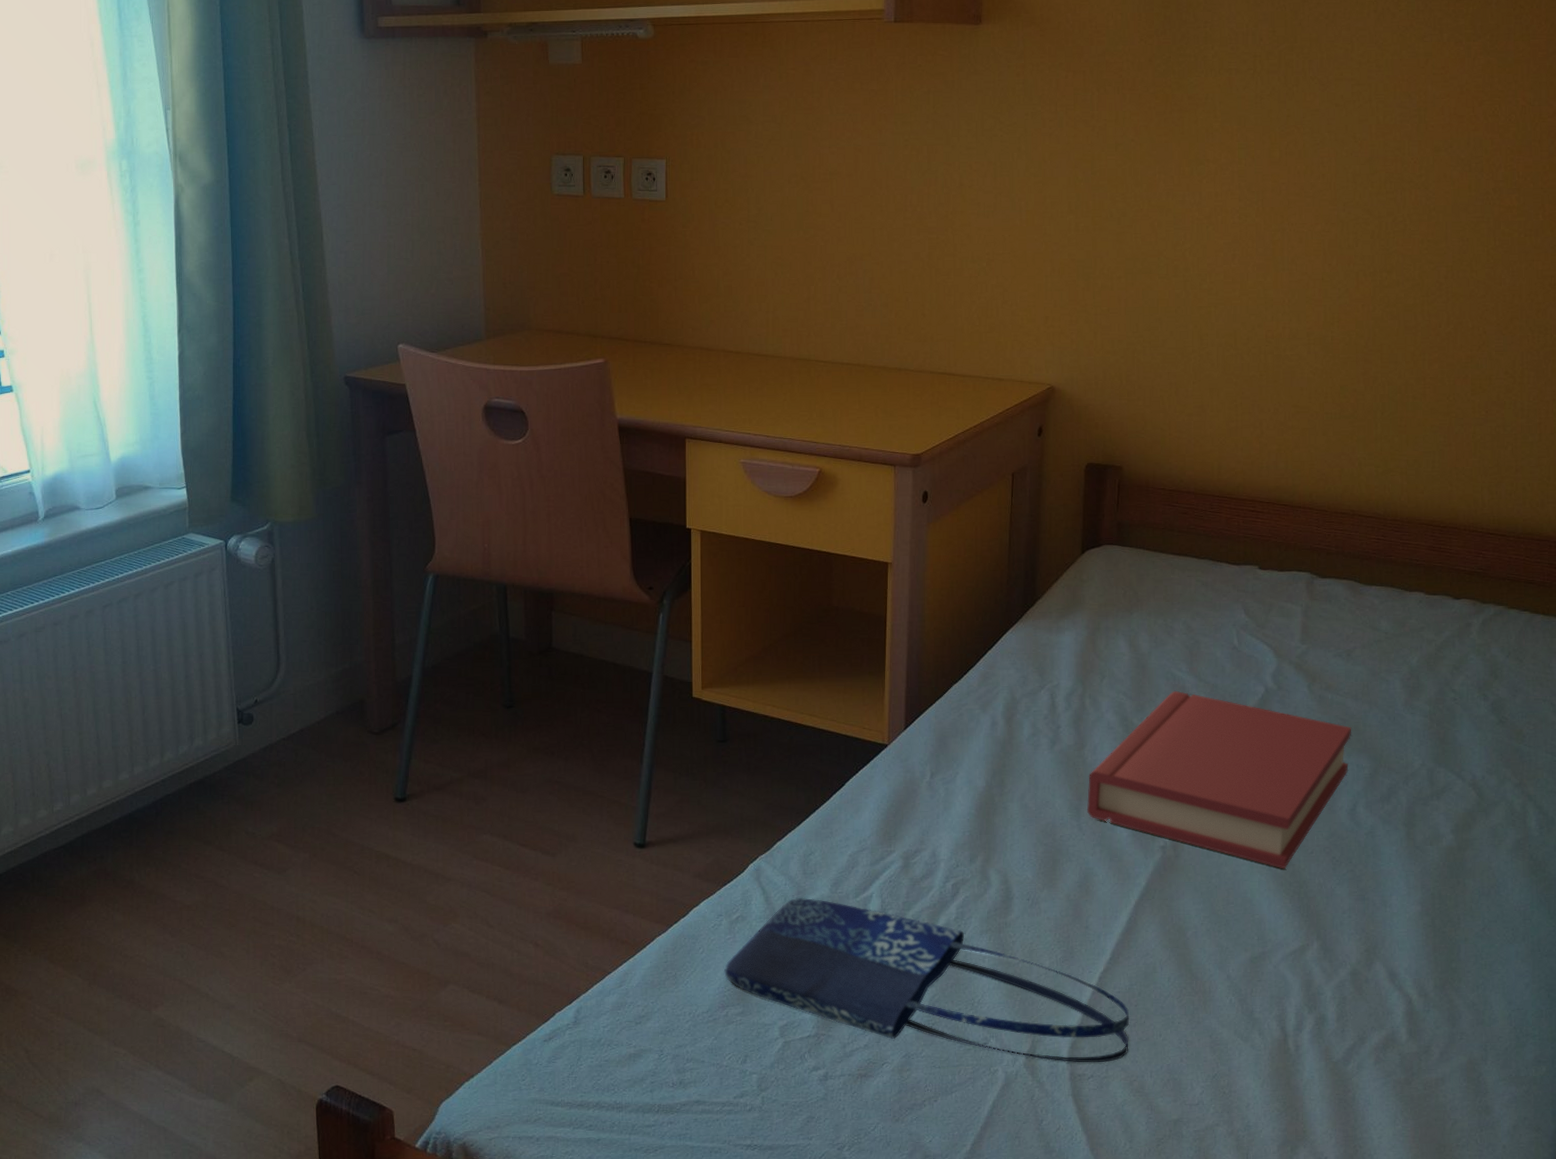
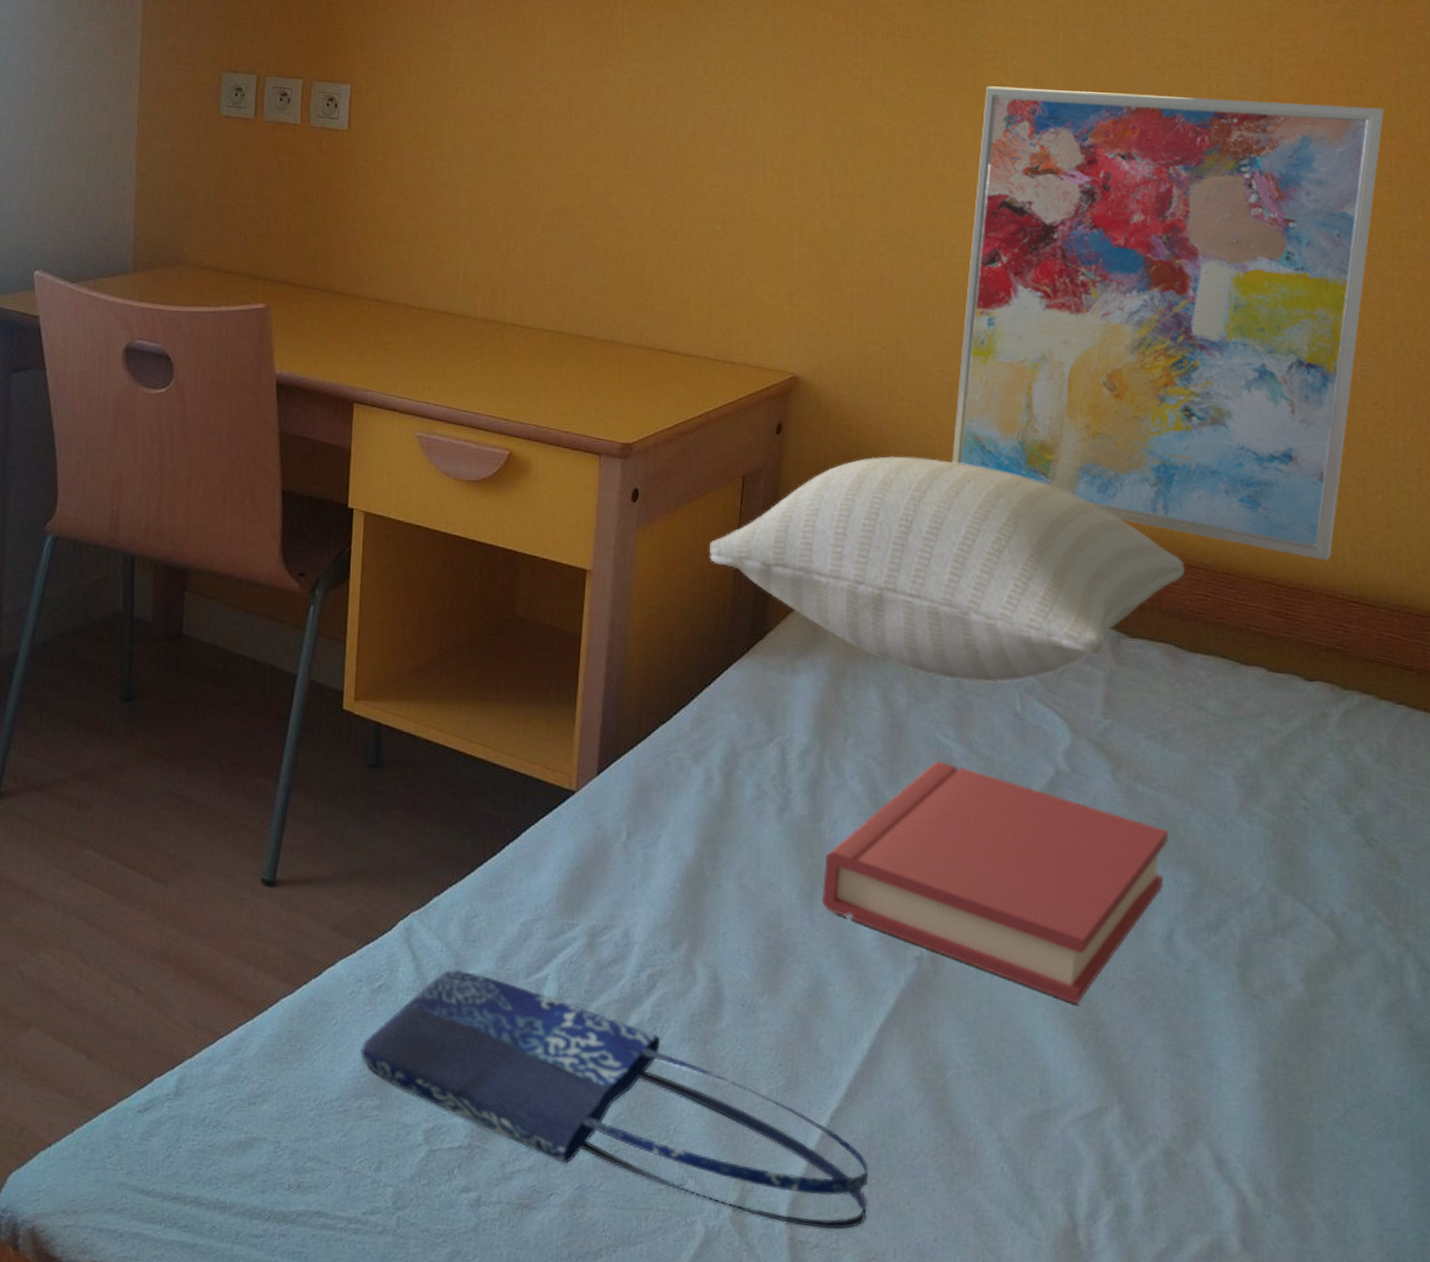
pillow: none [988,446,1362,625] -> present [710,455,1184,683]
wall art: none [1178,128,1513,503] -> present [950,86,1384,561]

